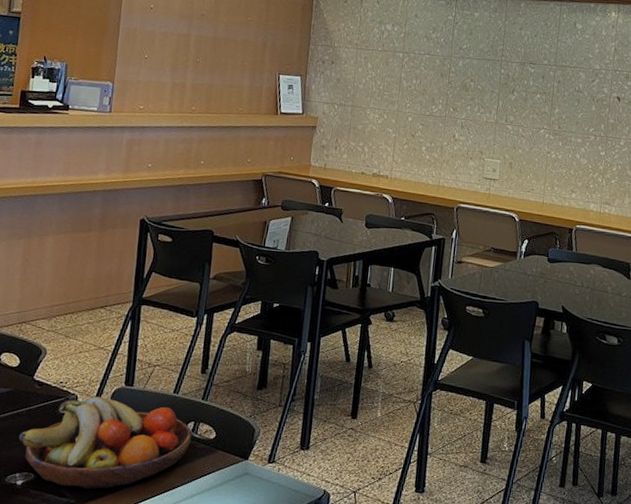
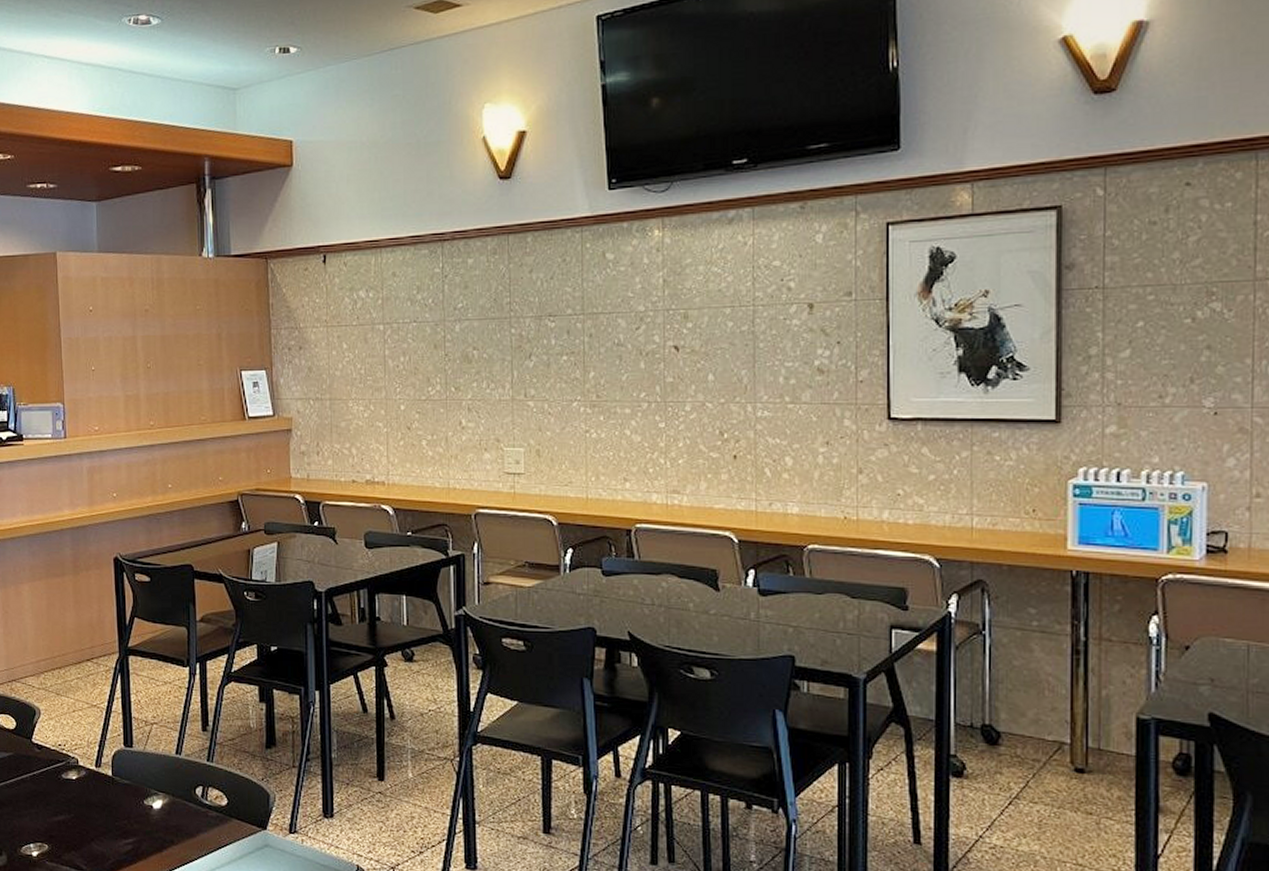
fruit bowl: present [19,396,192,490] -> none [27,760,202,862]

